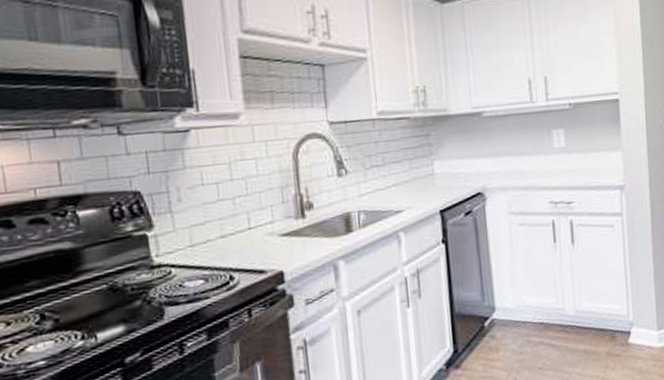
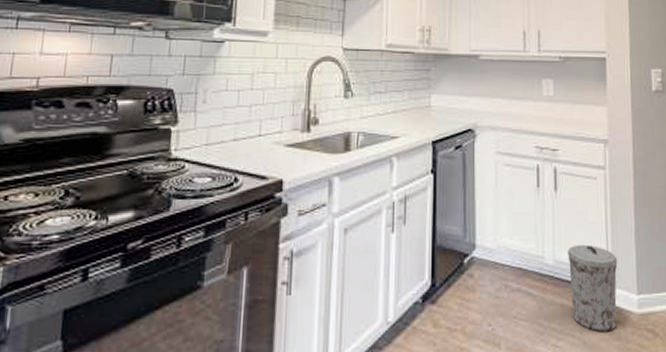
trash can: none [588,291,639,370] -> present [567,244,618,332]

